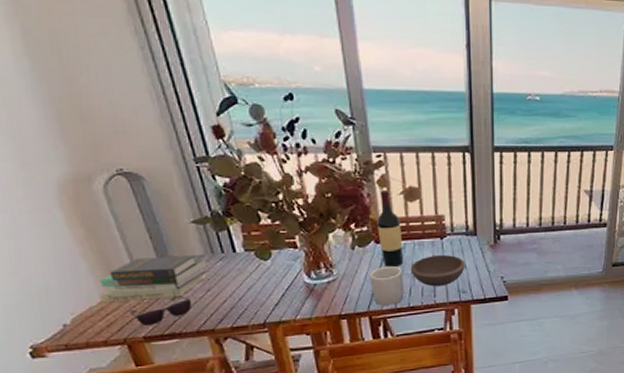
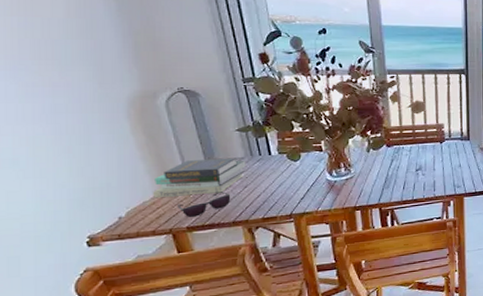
mug: present [369,265,404,305] -> none [381,165,409,199]
wine bottle: present [377,189,404,268] -> none [389,103,410,167]
bowl: present [410,255,465,287] -> none [415,156,460,183]

